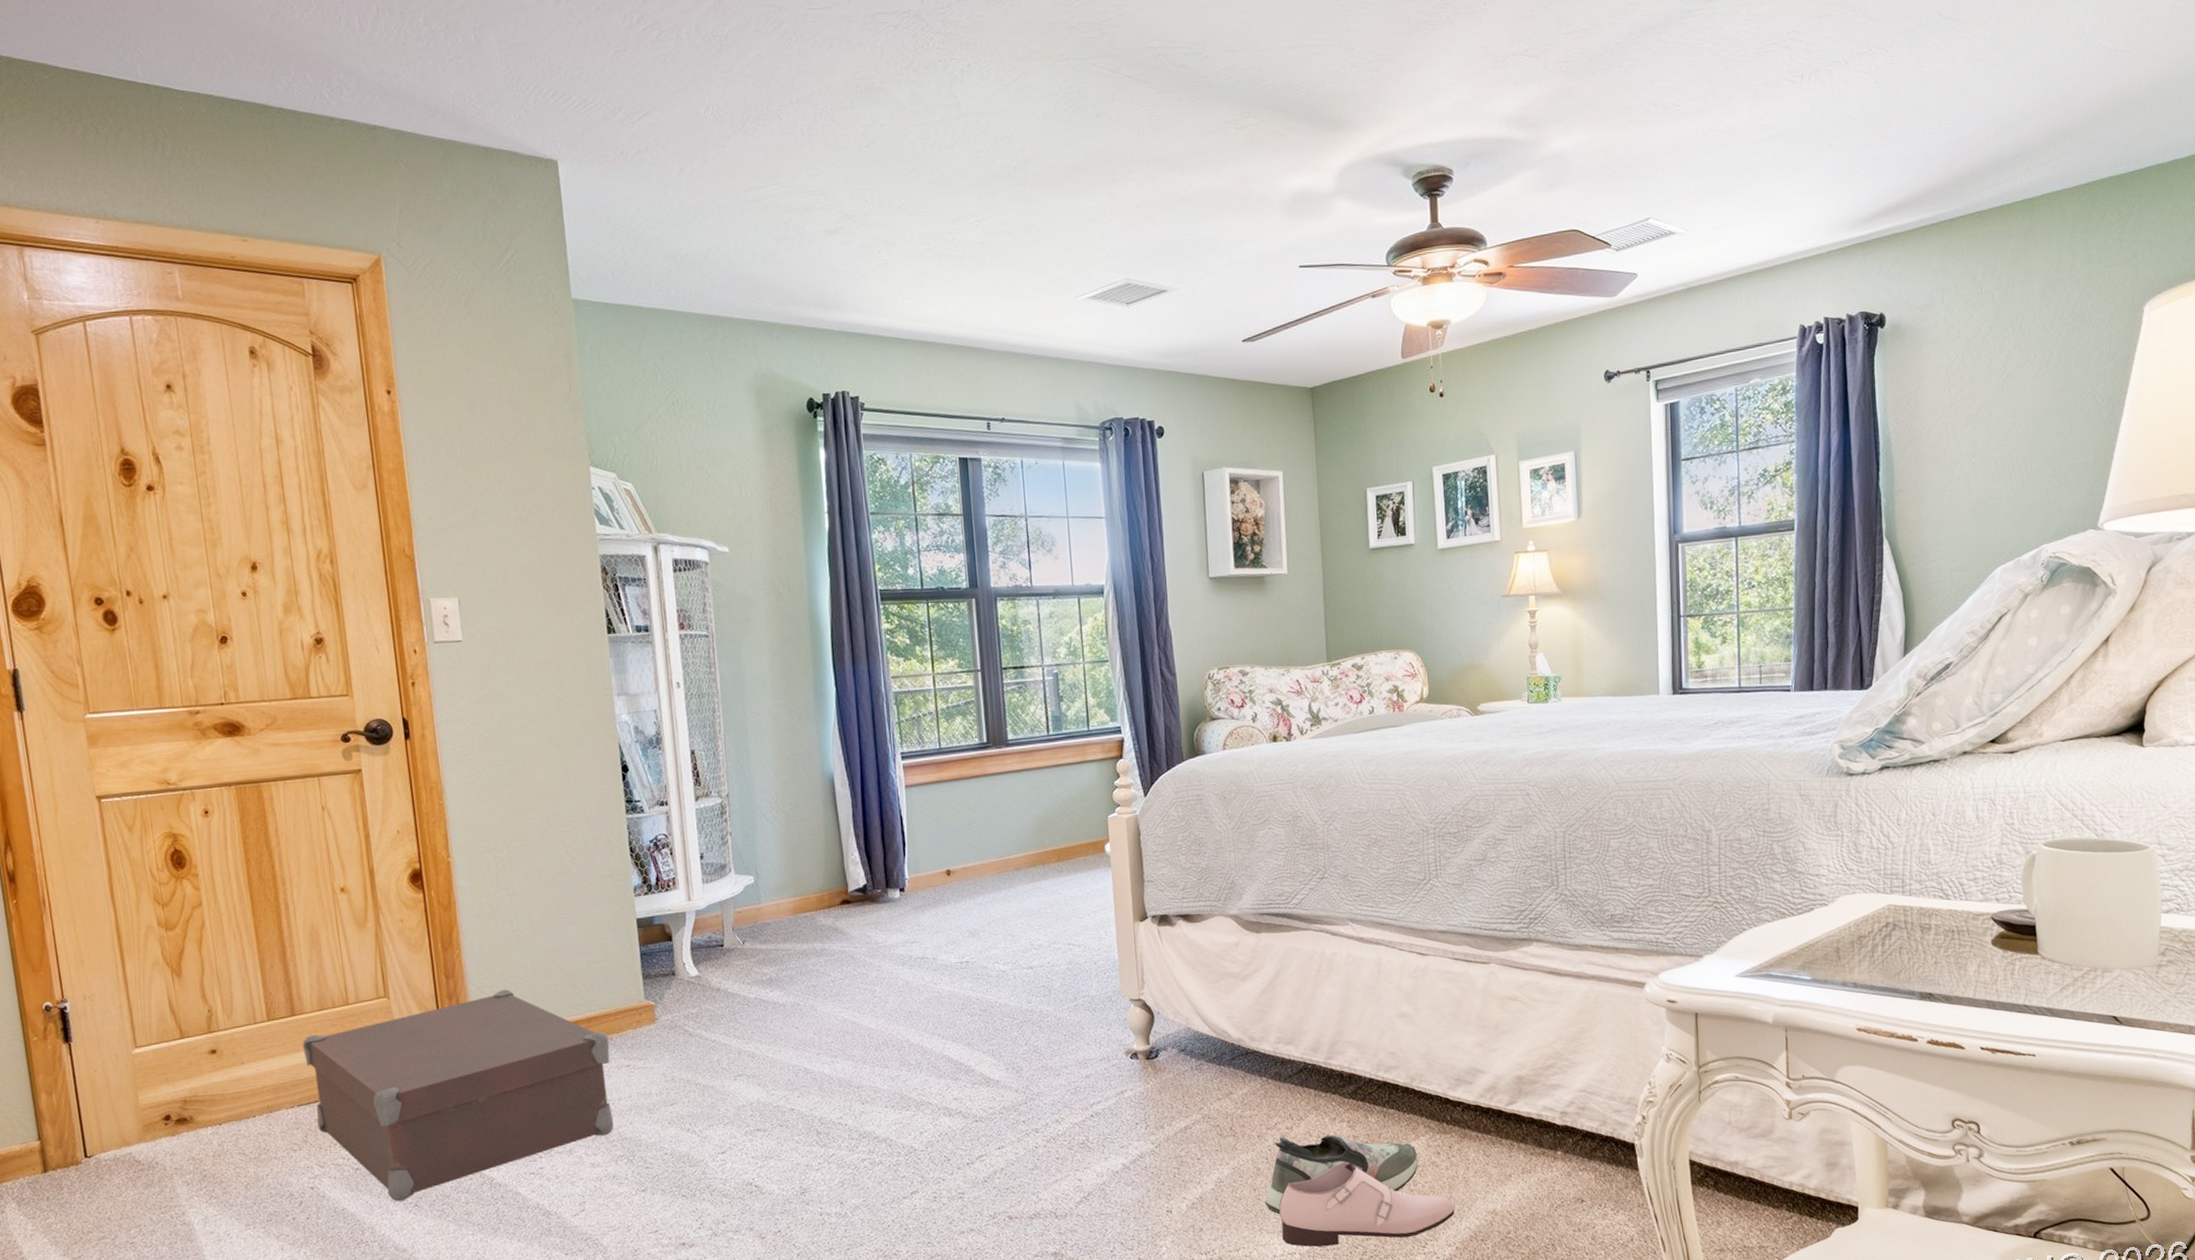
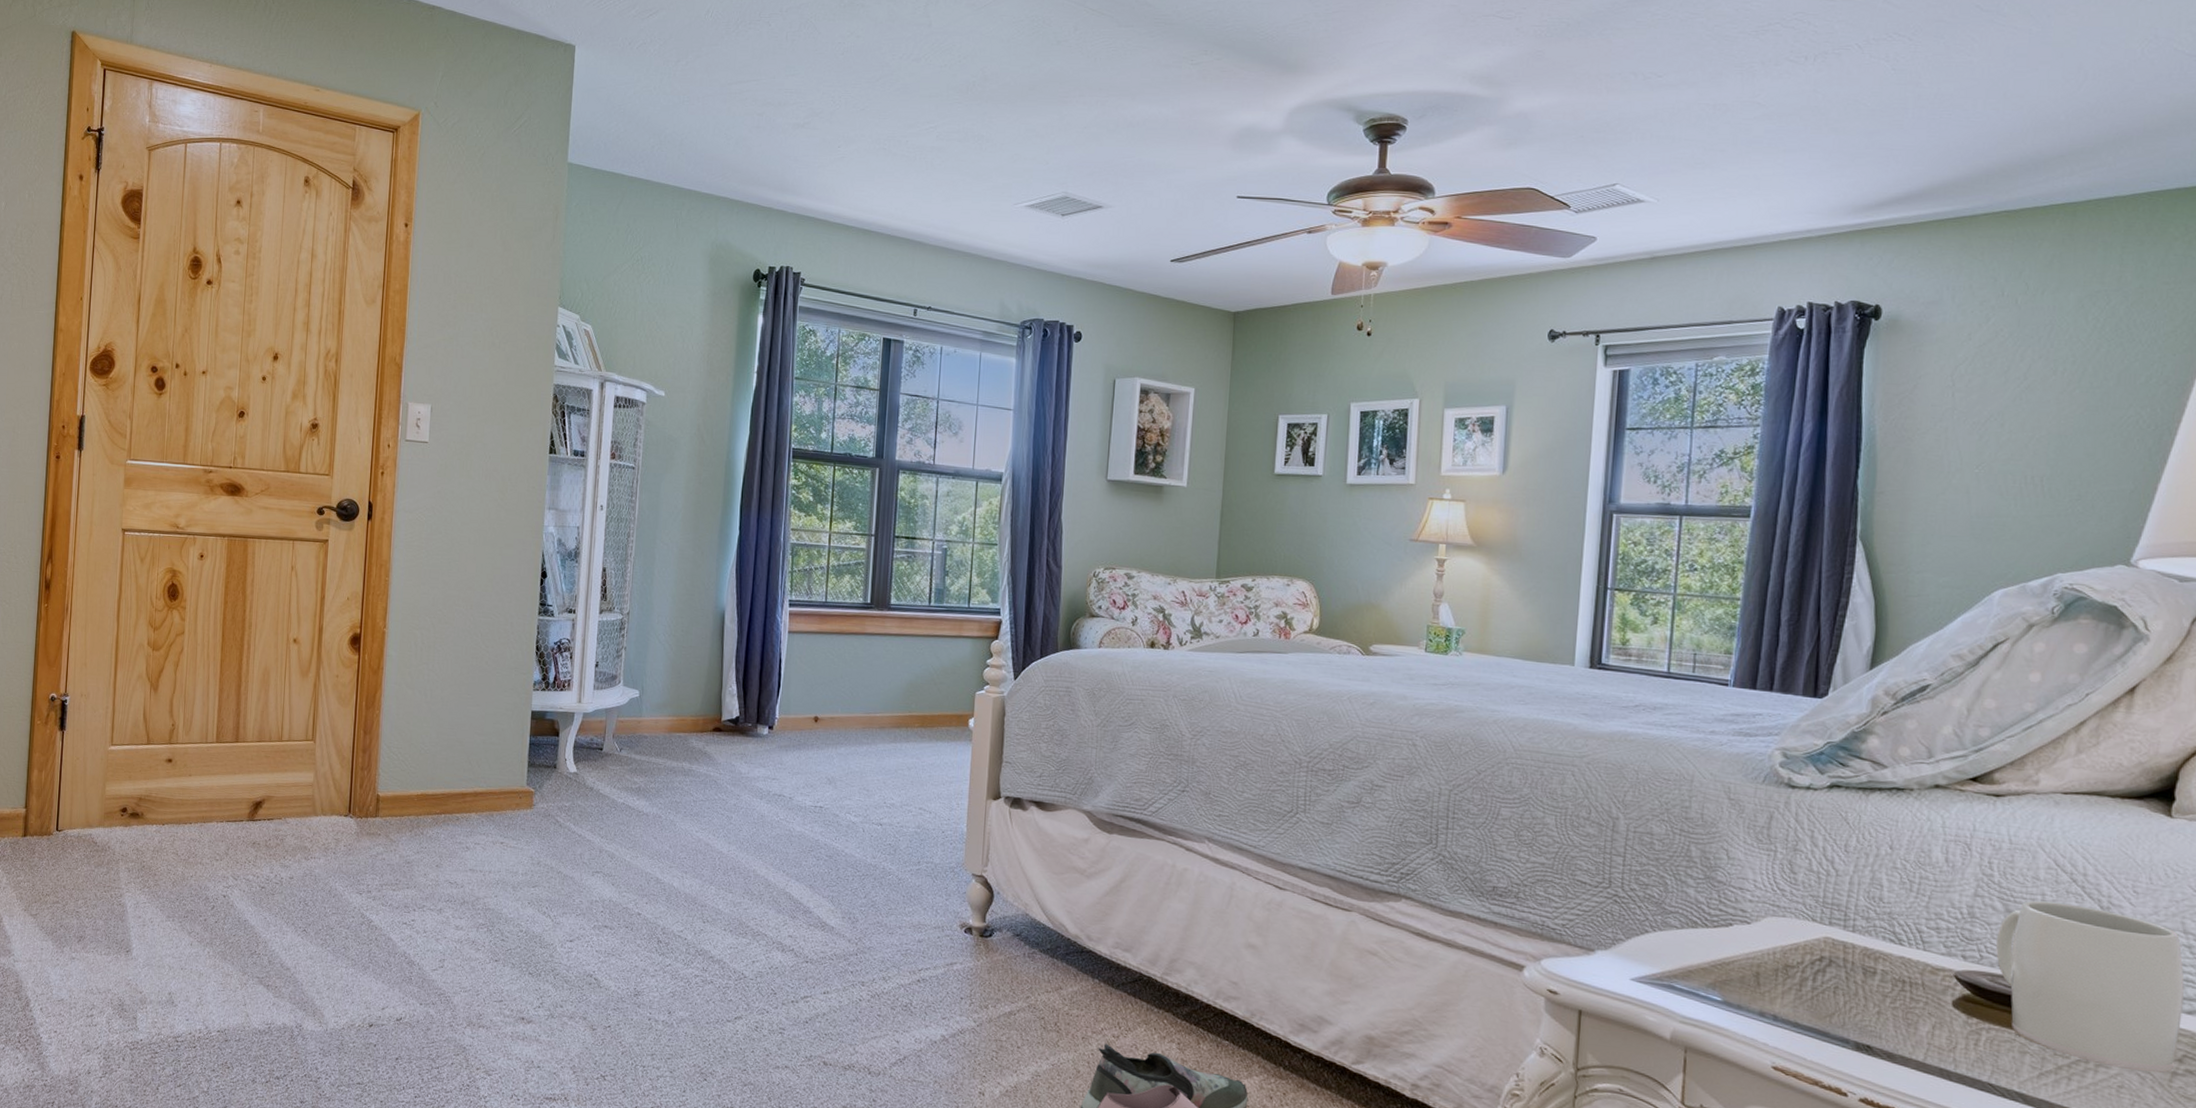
suitcase: present [302,989,614,1202] -> none [239,752,490,924]

